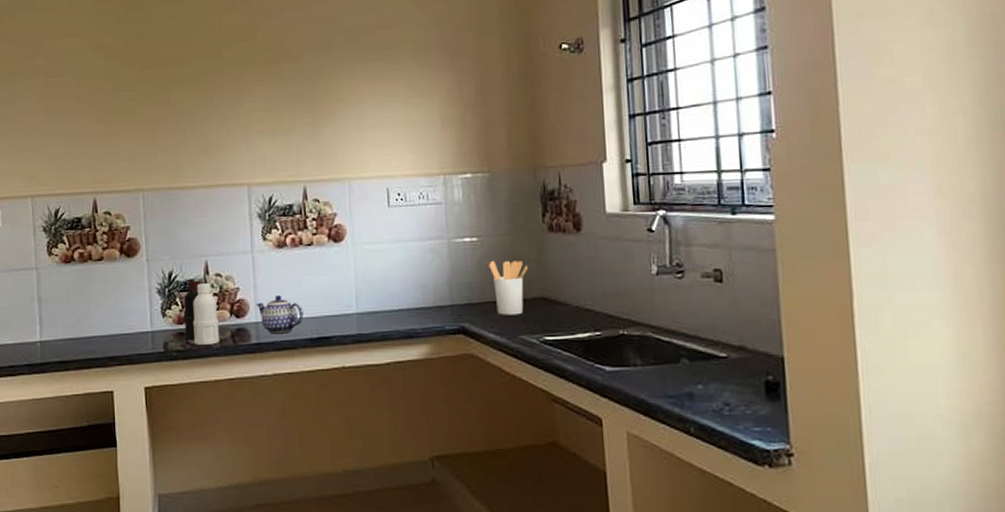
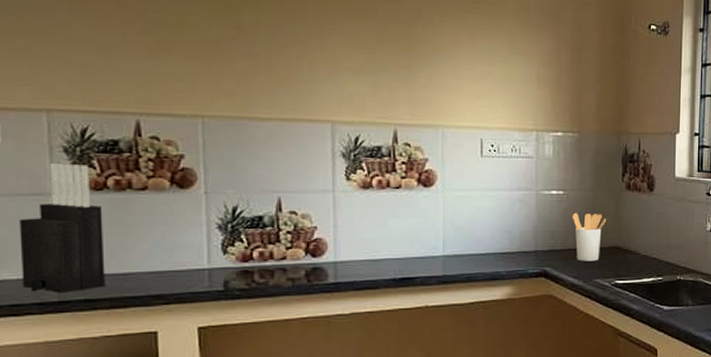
knife block: none [14,241,74,356] -> present [19,164,105,293]
bottle: present [183,280,220,345] -> none [249,217,293,284]
teapot: present [256,296,304,334] -> none [335,236,387,274]

